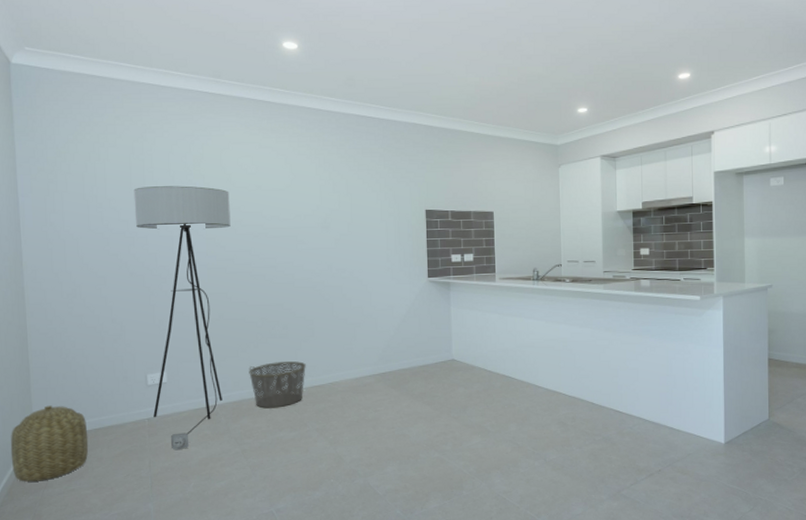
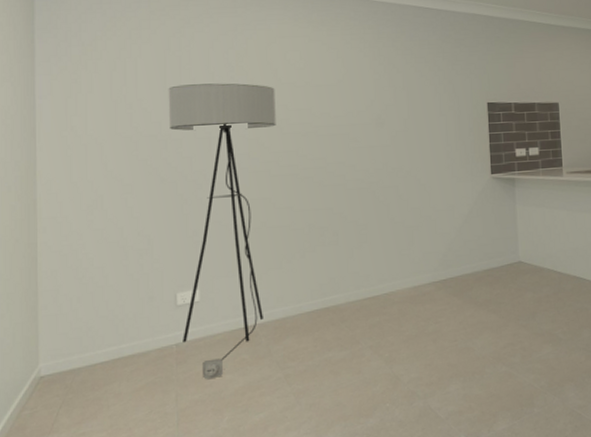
basket: present [10,405,89,482] -> none [9,334,104,428]
basket: present [249,361,306,409] -> none [294,271,359,326]

